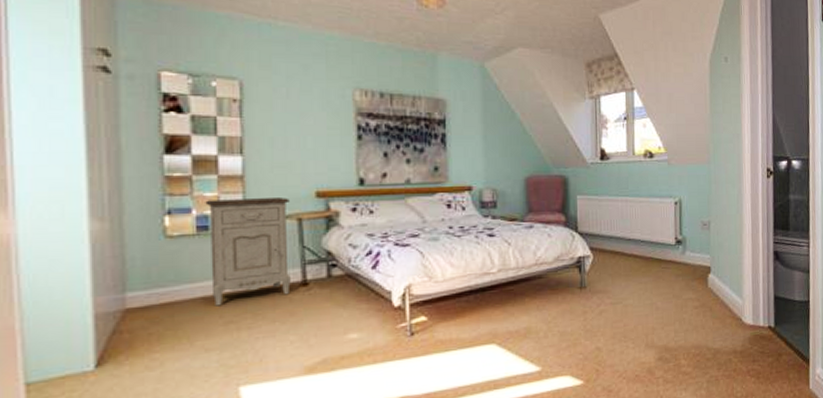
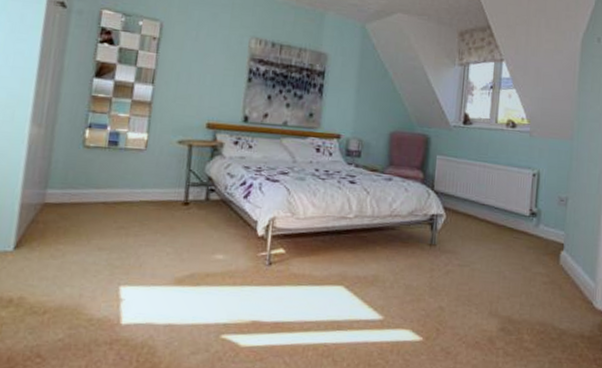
nightstand: present [205,198,291,307] -> none [111,120,185,212]

